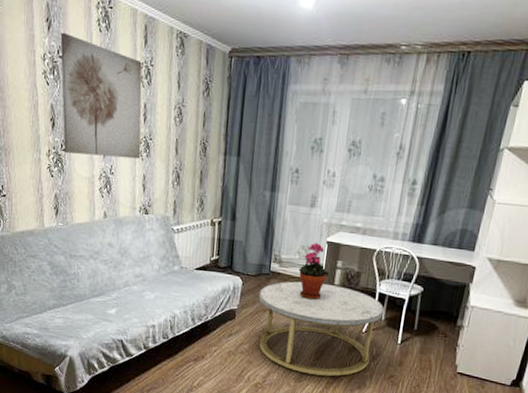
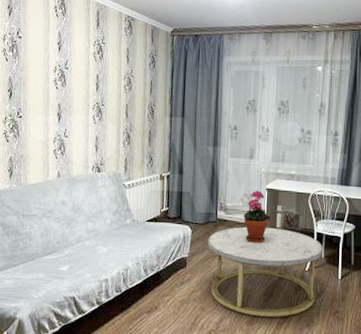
wall art: present [60,32,142,159] -> none [20,17,95,123]

